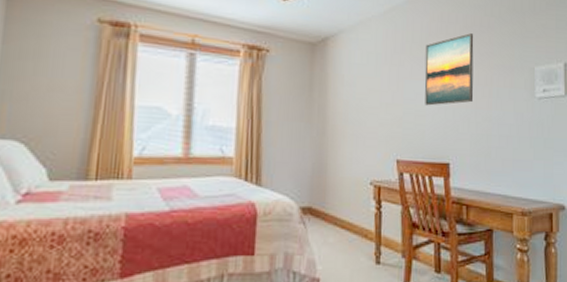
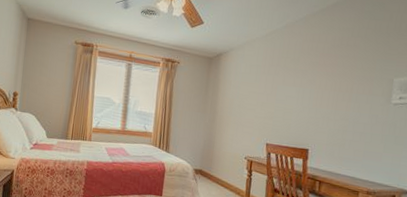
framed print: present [424,33,474,106] -> none [292,51,340,106]

